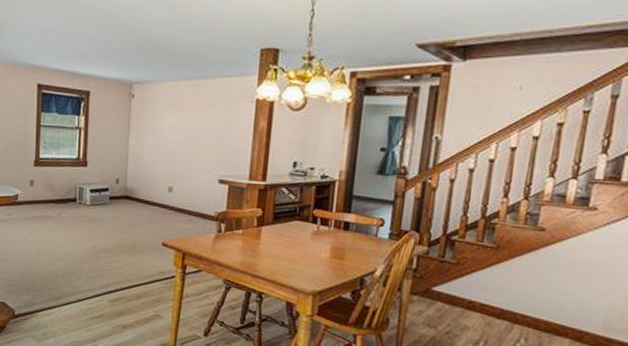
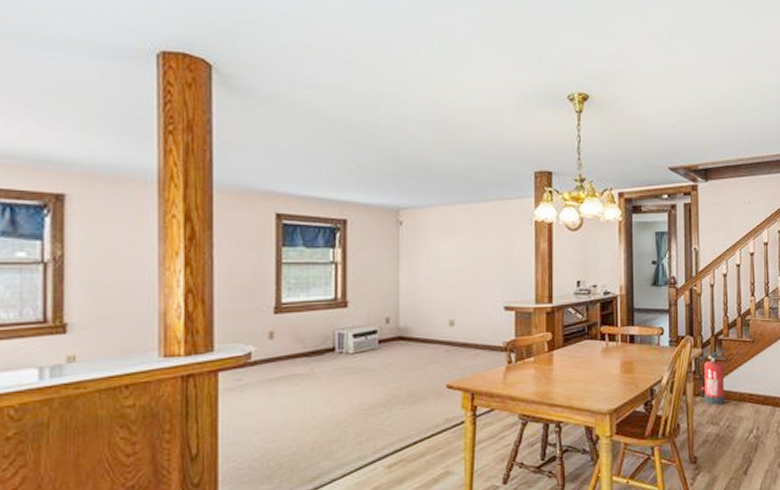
fire extinguisher: none [418,252,458,309] -> present [696,350,726,405]

